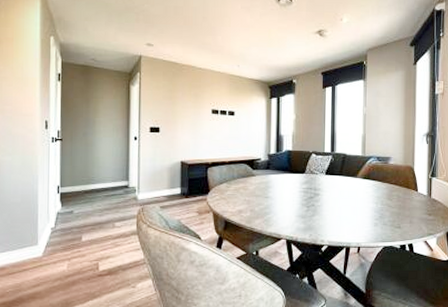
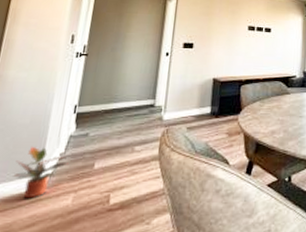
potted plant: none [15,221,59,265] -> present [13,146,68,199]

